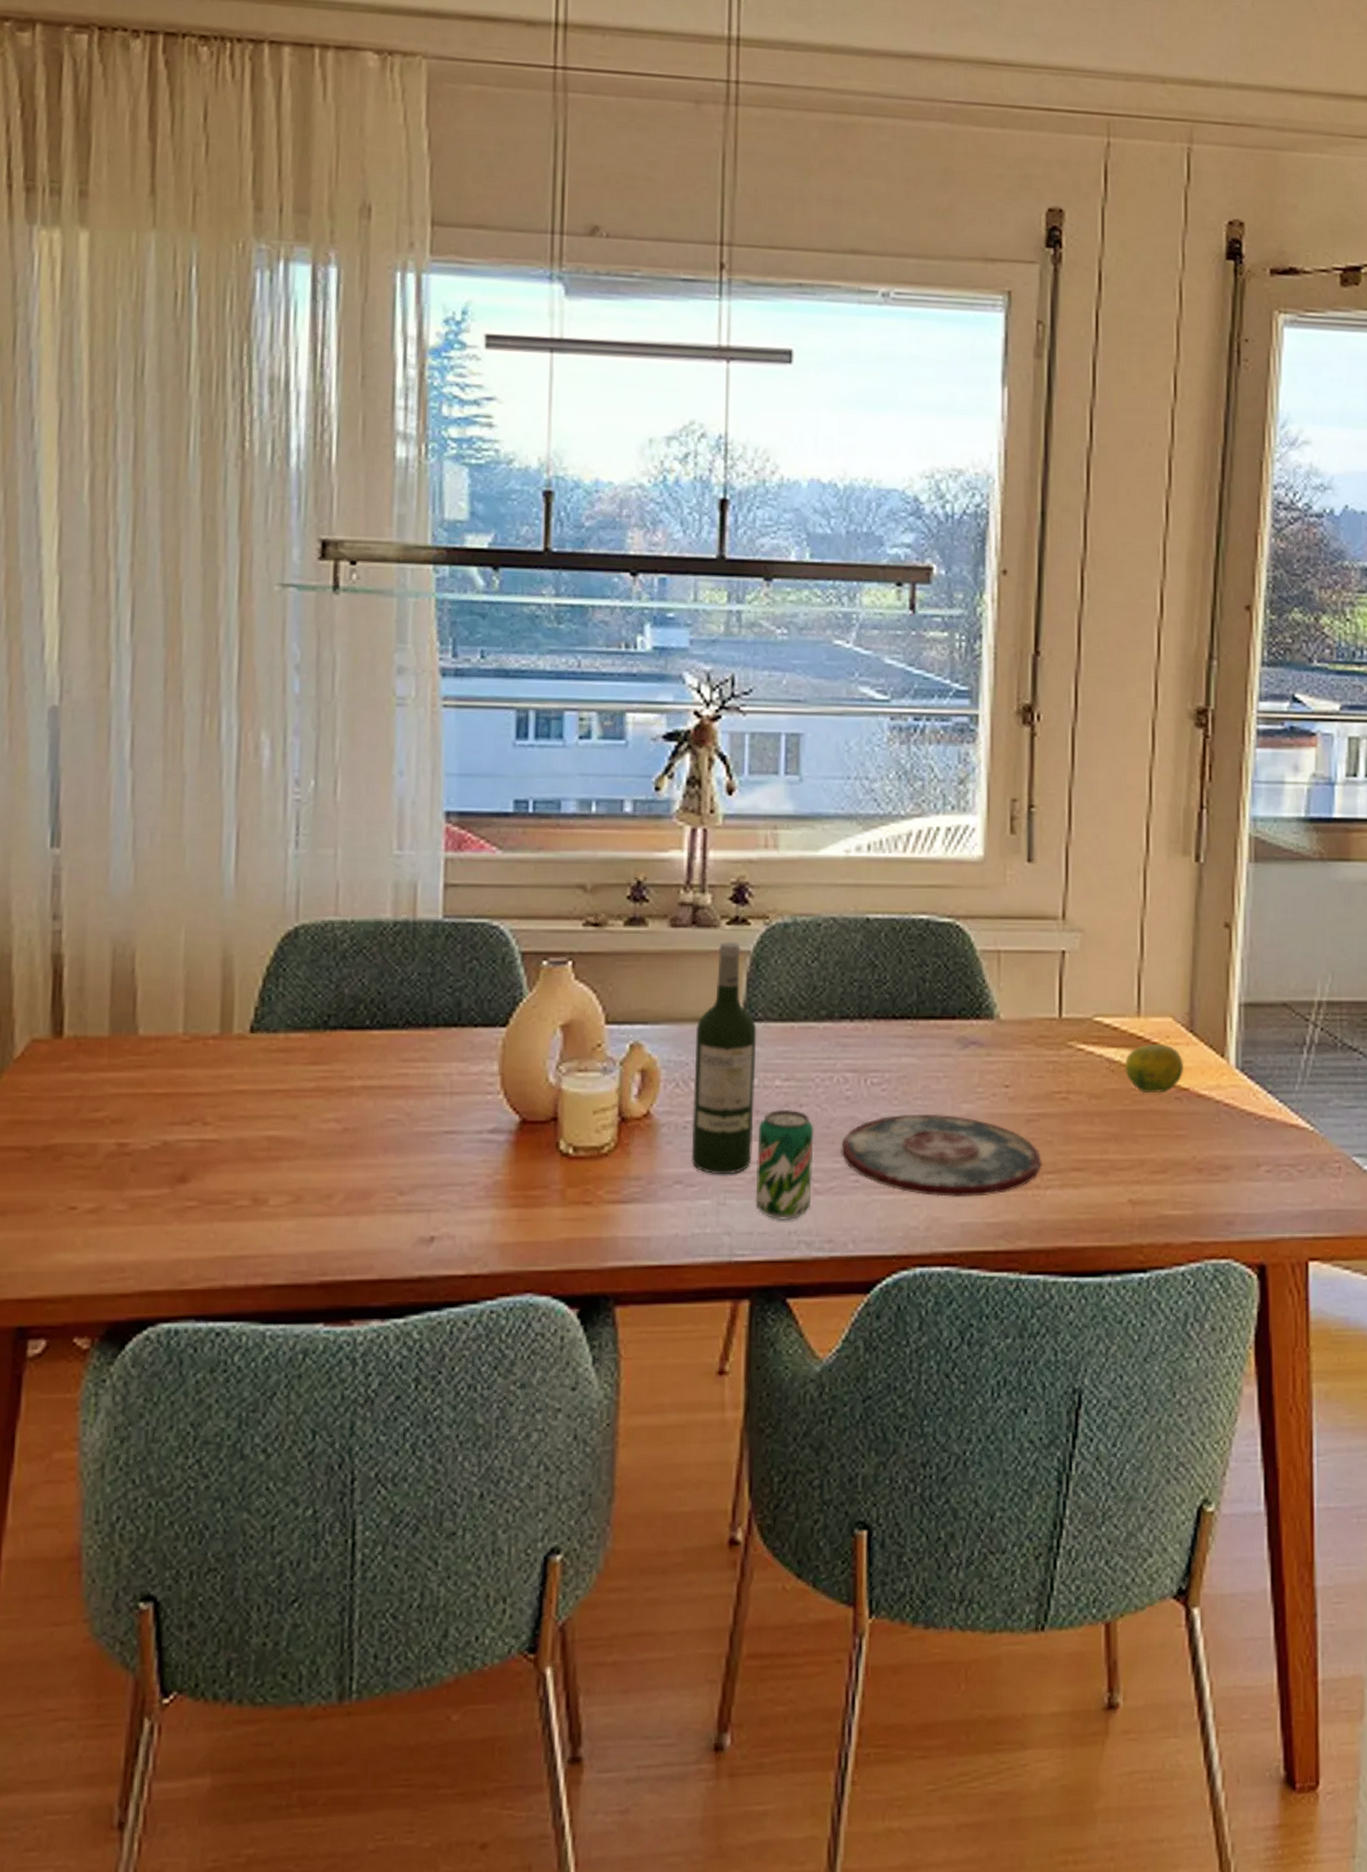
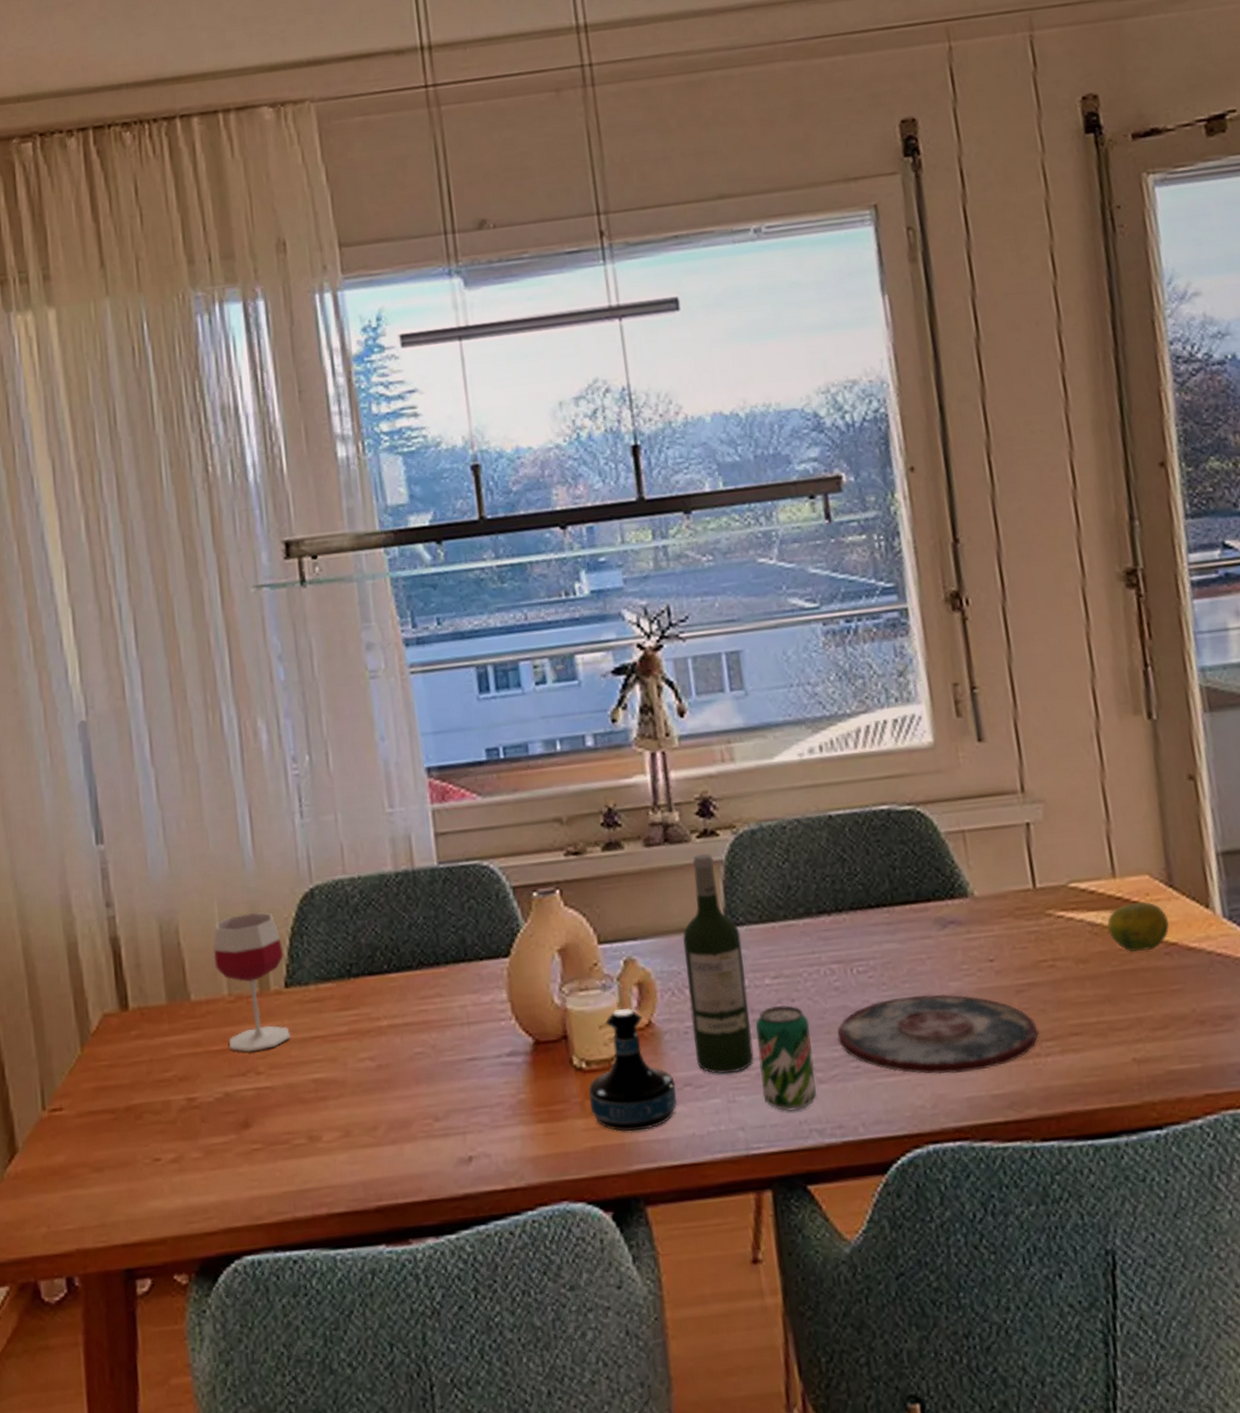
wineglass: none [171,945,254,1099] -> present [213,912,290,1052]
tequila bottle: none [571,1094,665,1226] -> present [588,1007,677,1132]

